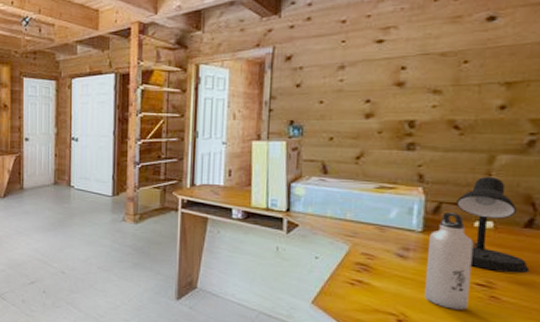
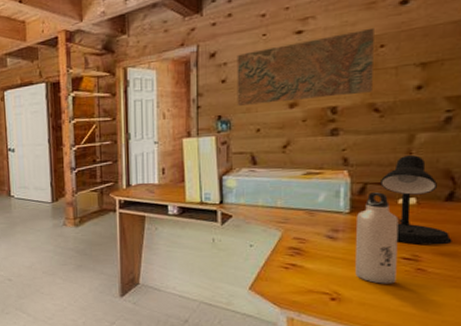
map: none [310,42,459,112] -> present [237,27,374,106]

